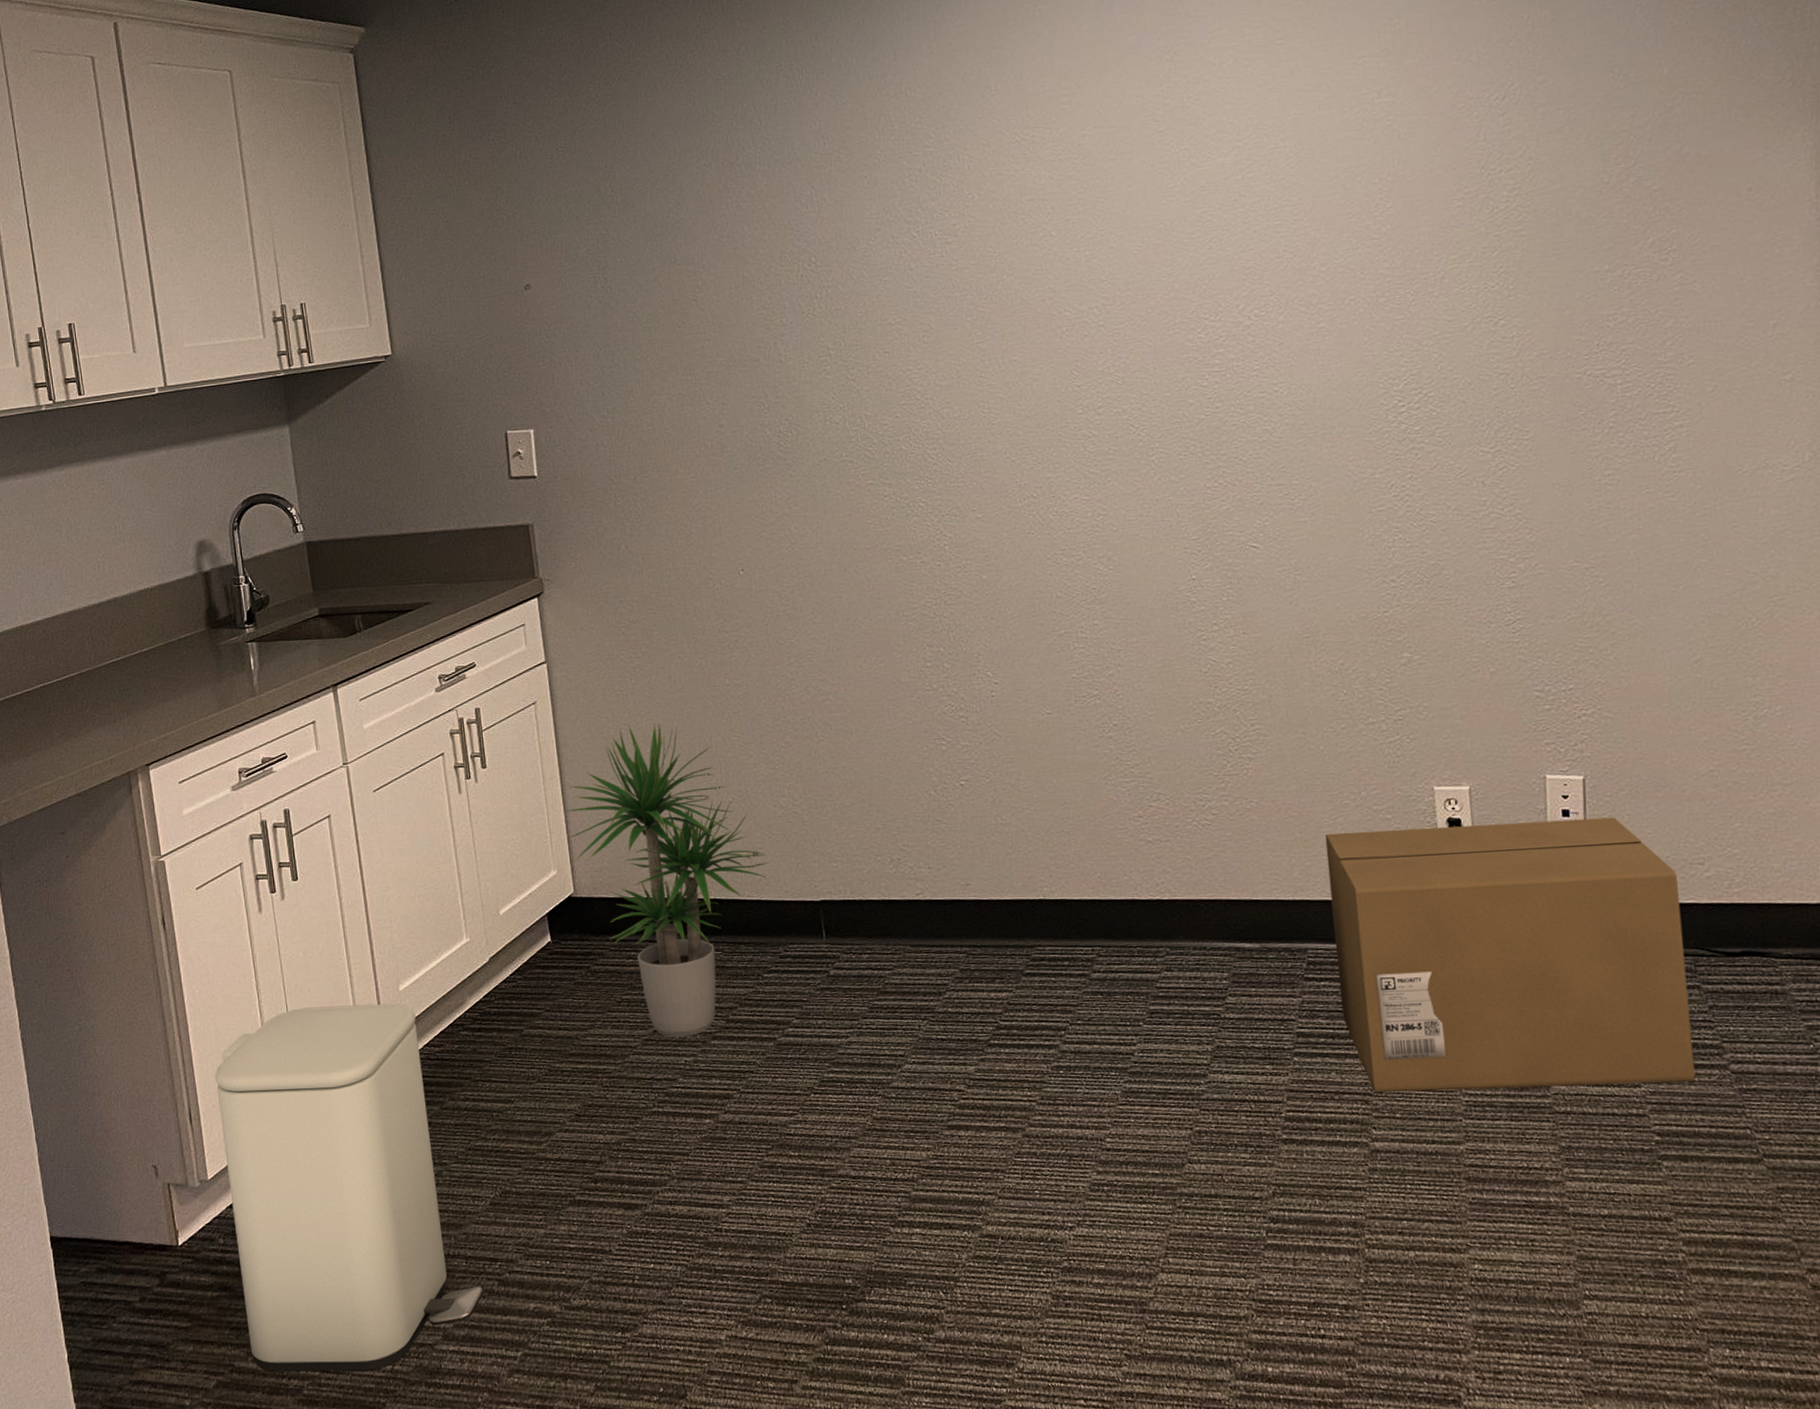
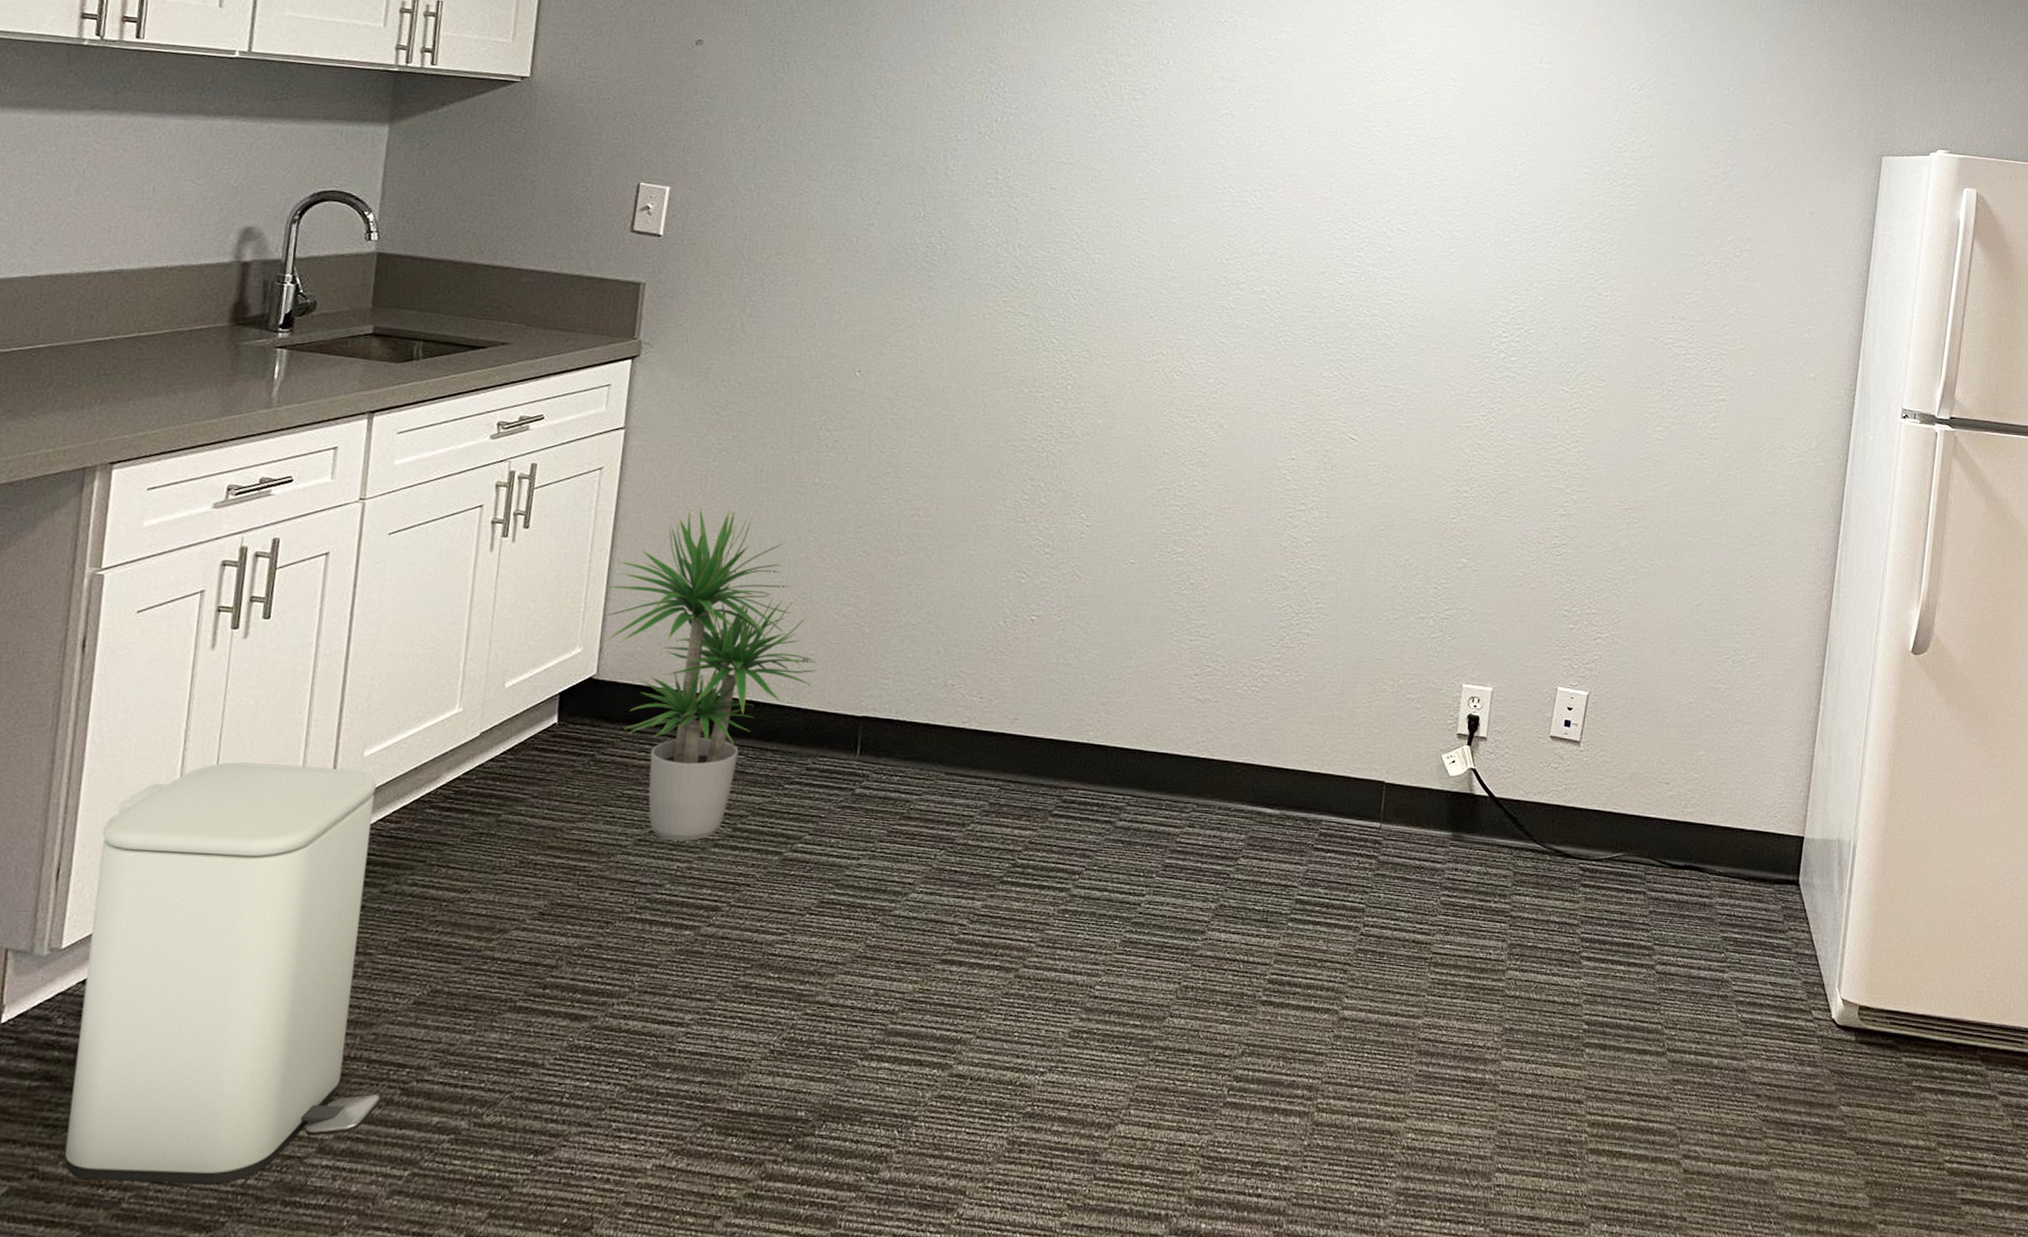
box: present [1325,817,1696,1093] -> none [1340,714,1646,977]

